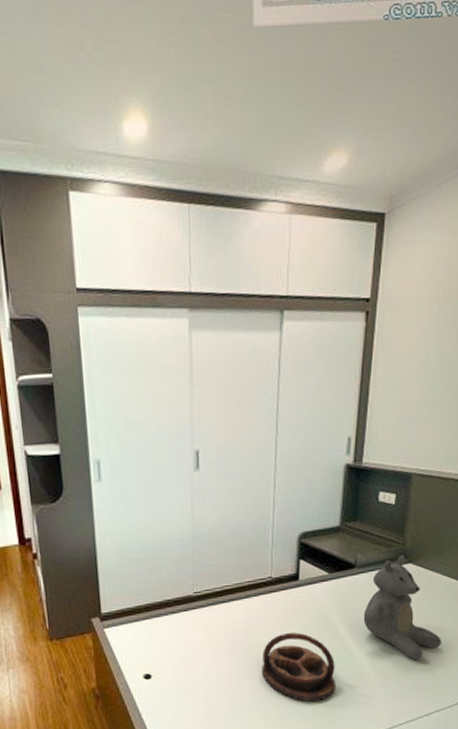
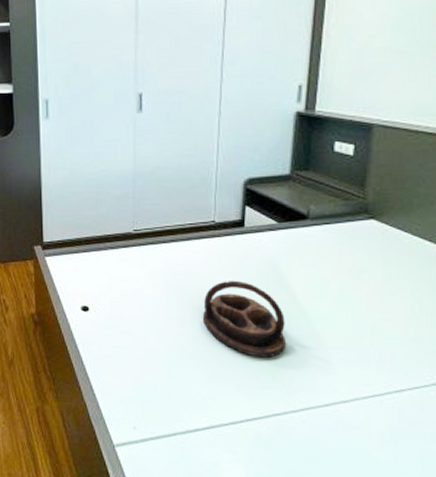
teddy bear: present [363,554,441,660] -> none [318,209,414,327]

